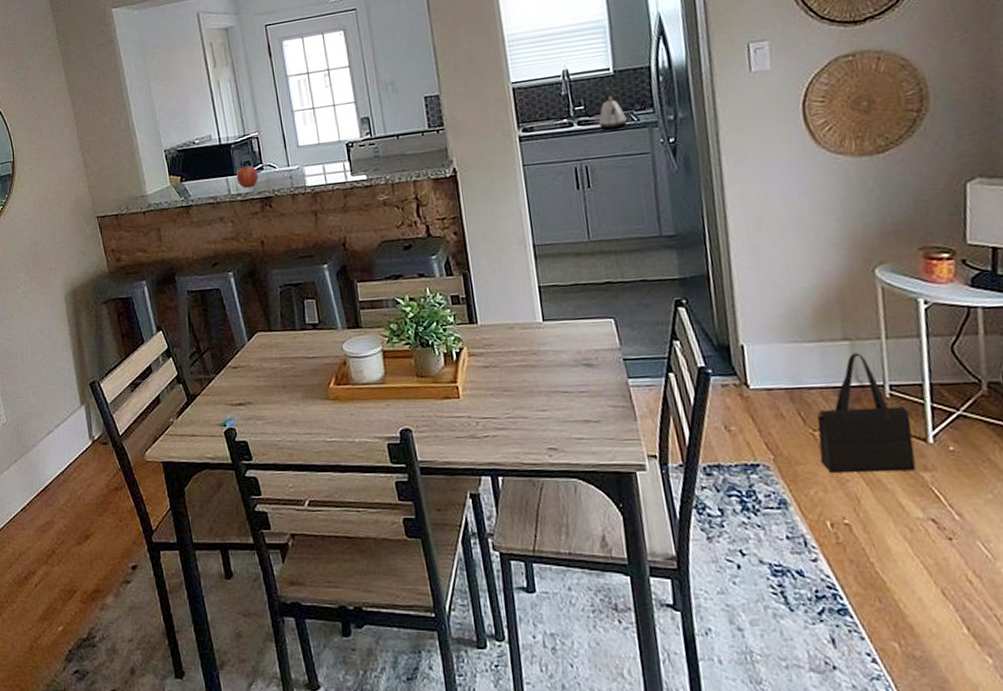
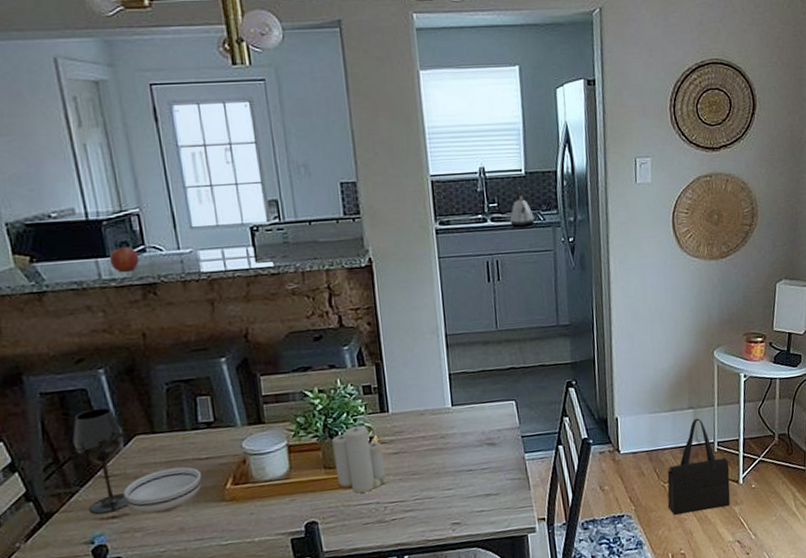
wineglass: none [210,305,252,401] -> present [72,407,129,515]
bowl: none [248,363,310,405] -> present [124,466,202,514]
candle: none [423,332,479,405] -> present [332,422,387,494]

